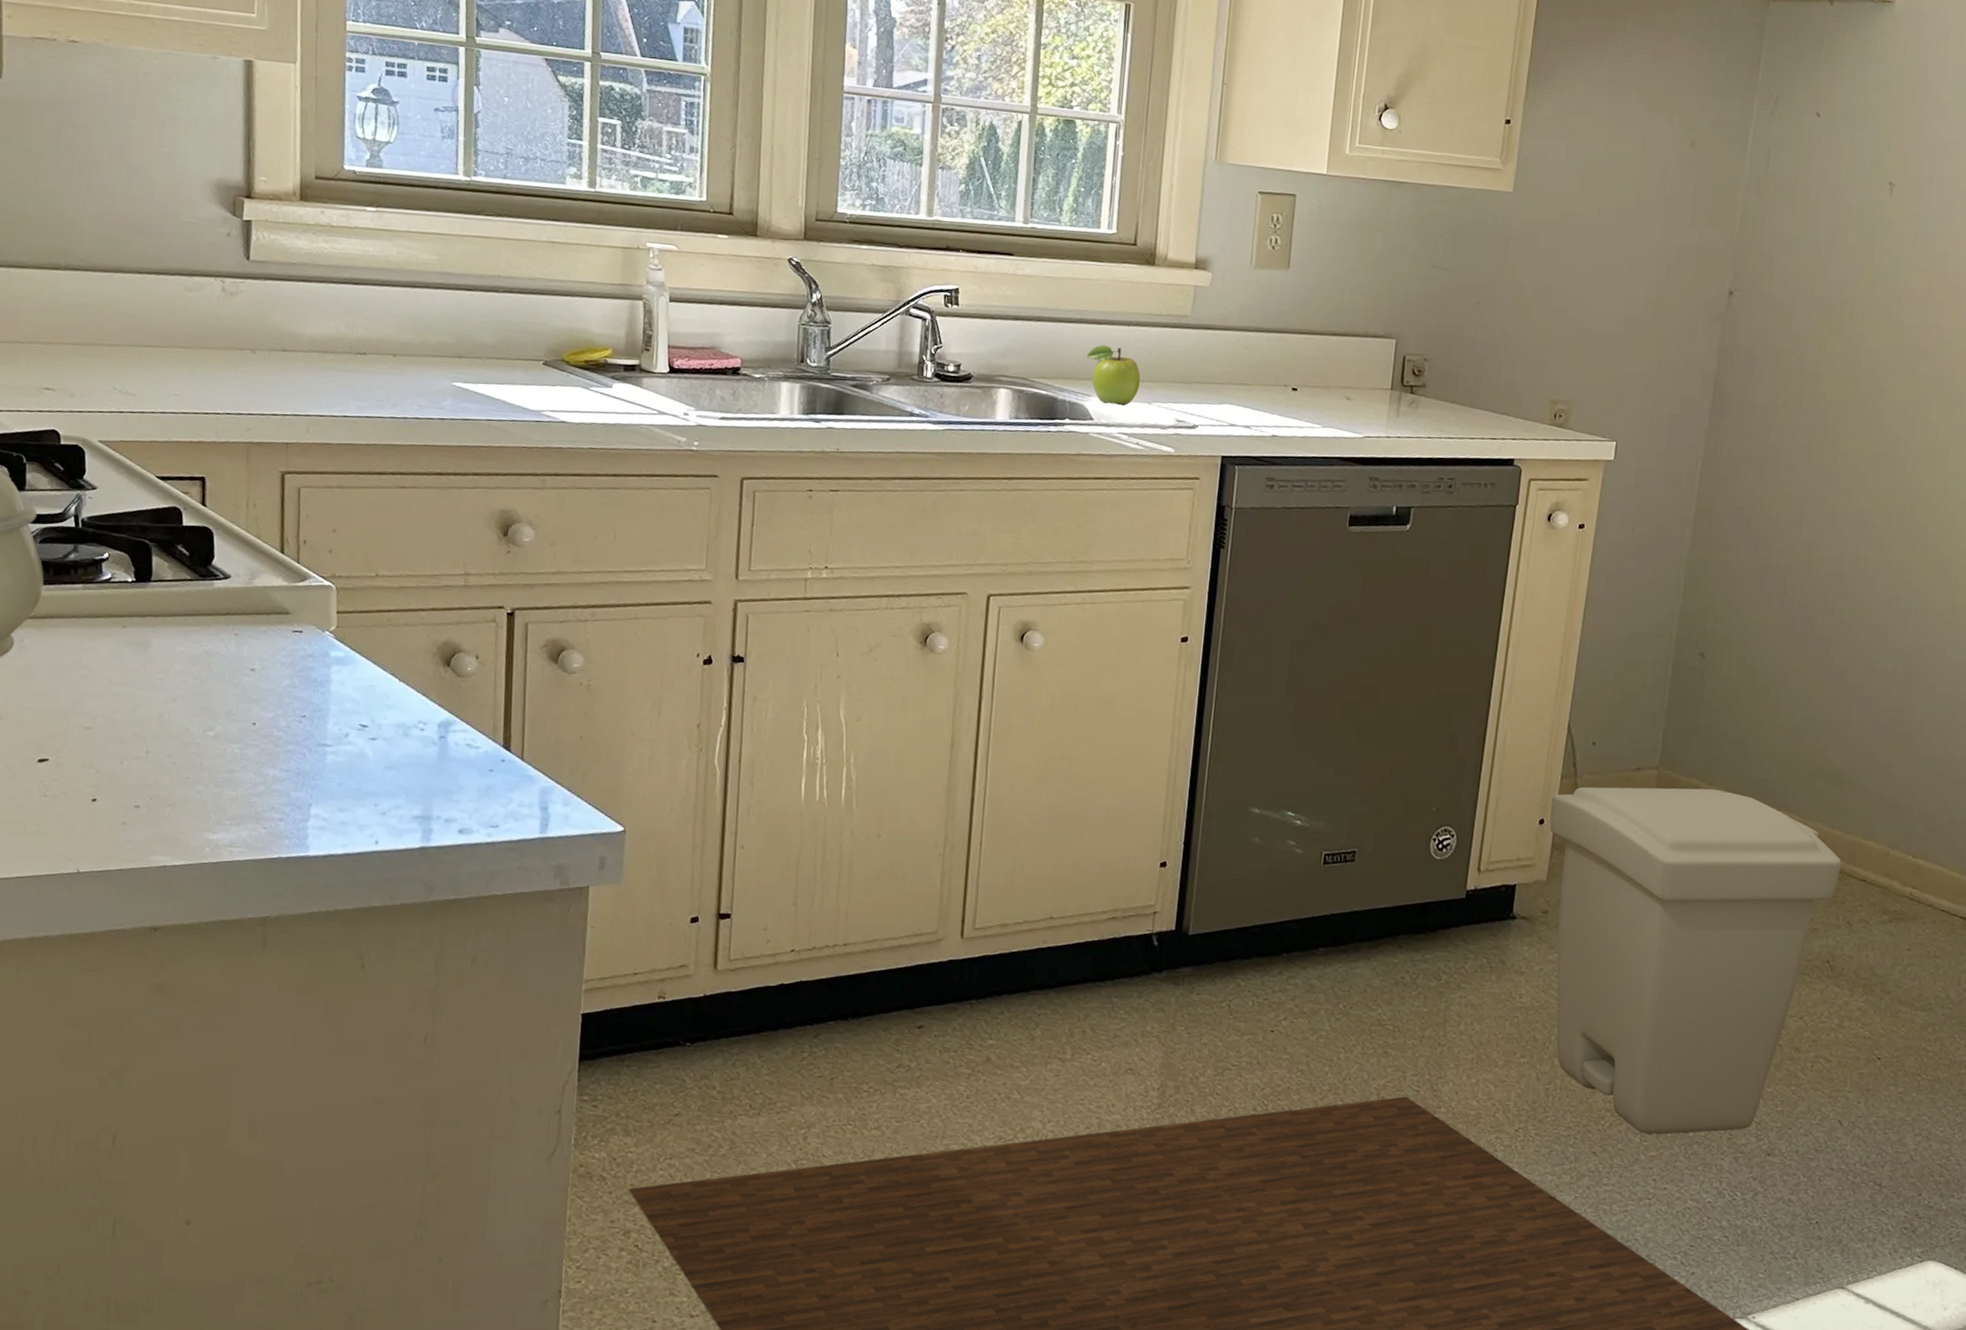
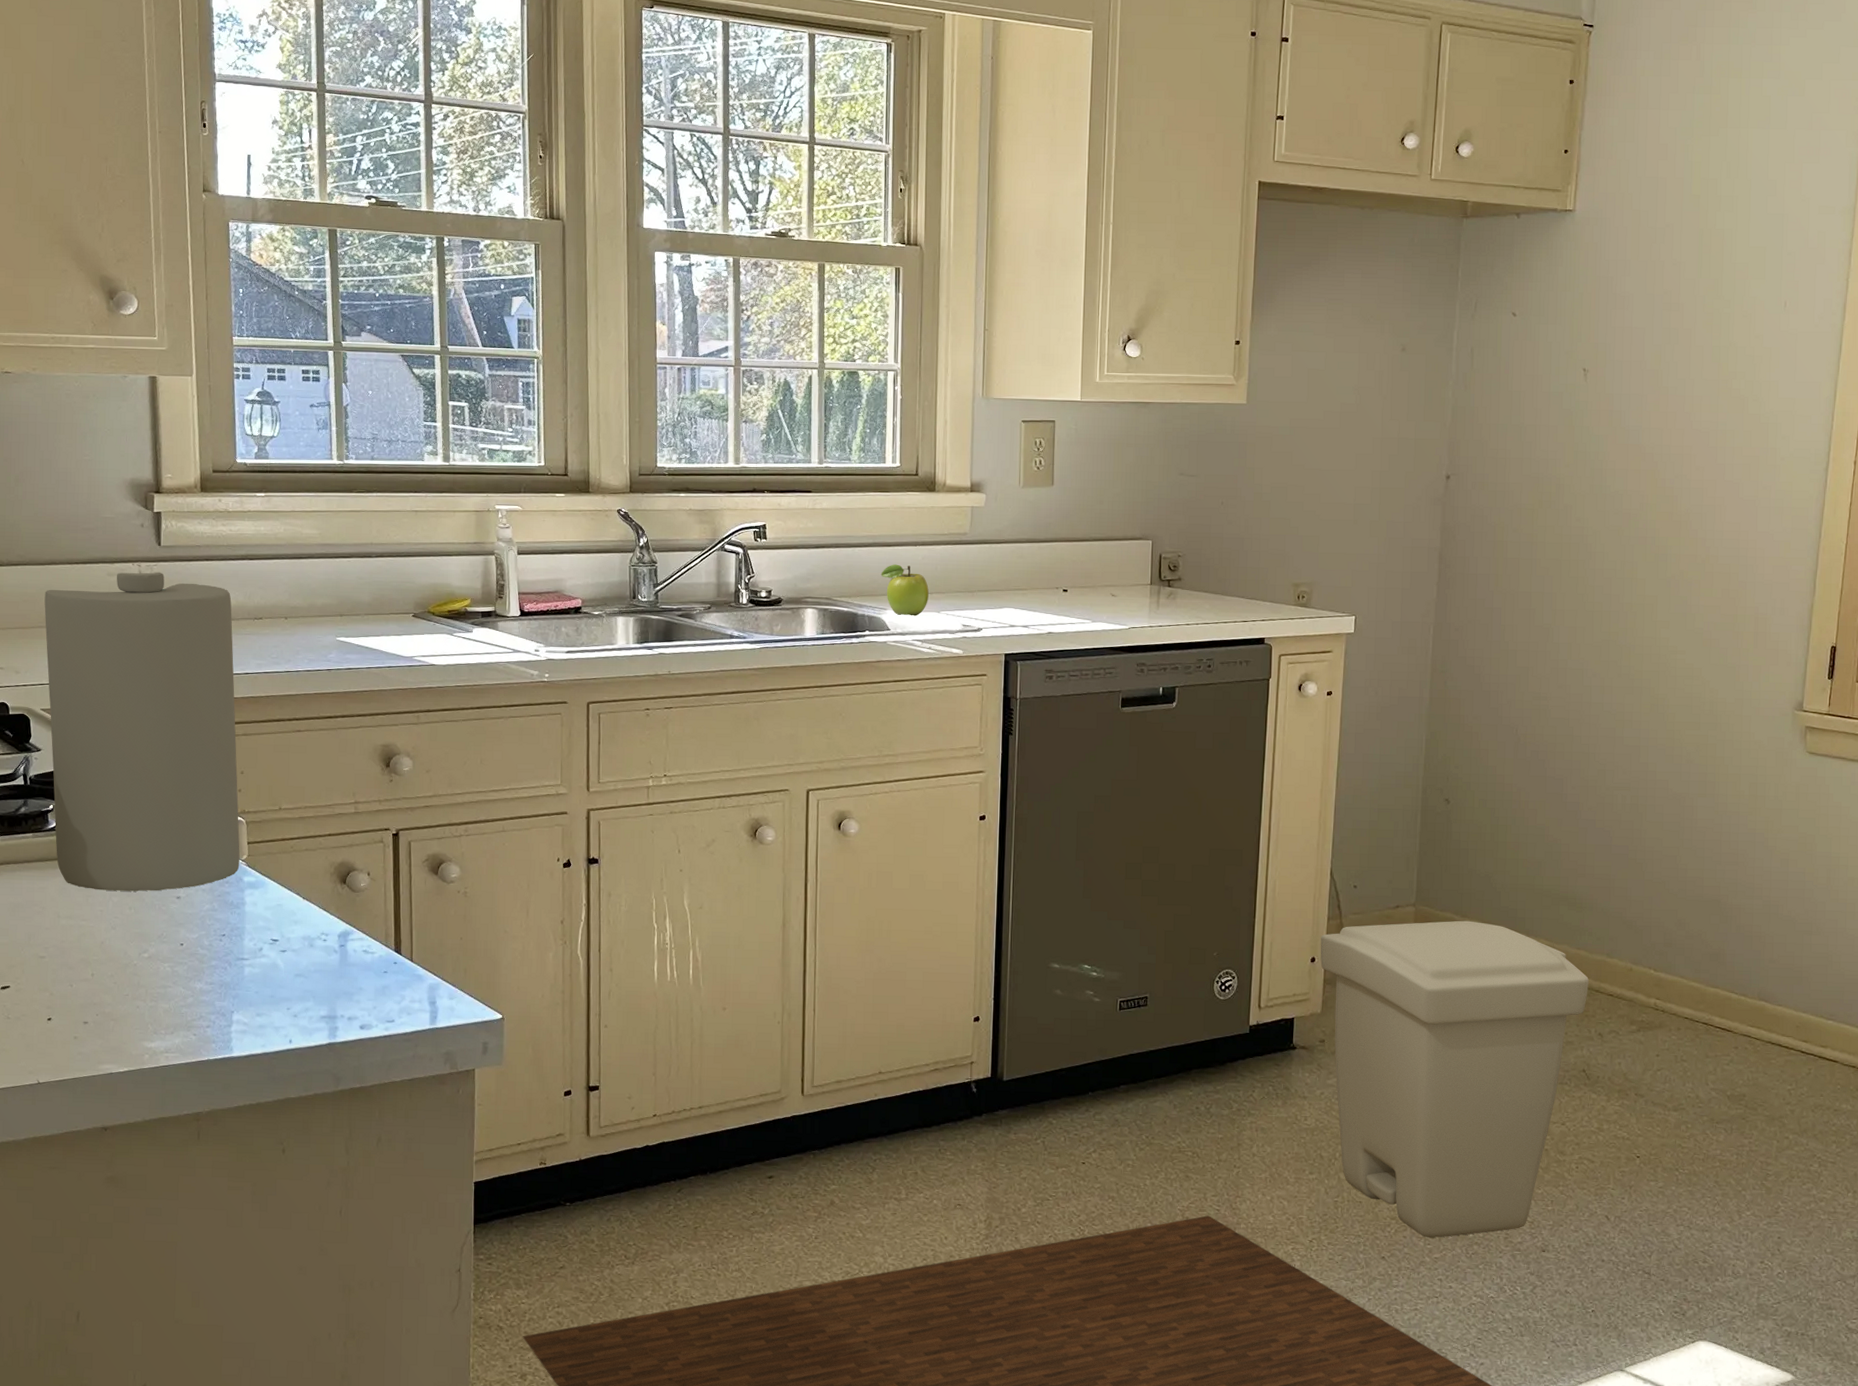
paper towel holder: none [107,288,331,661] -> present [44,572,240,892]

